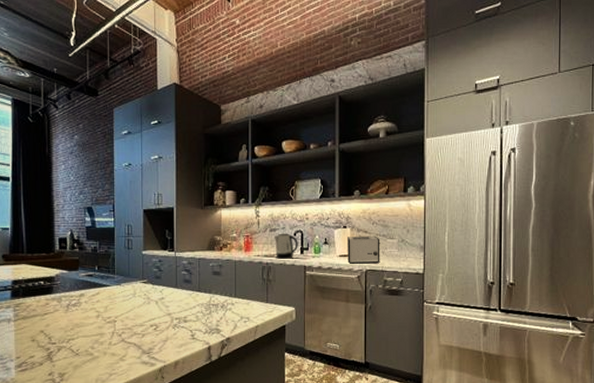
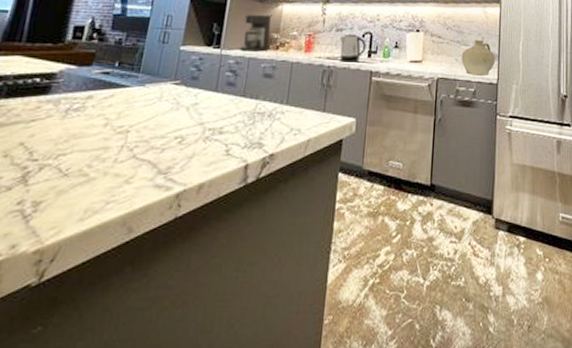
coffee maker: none [191,220,215,253] -> present [241,14,271,52]
toaster: present [347,236,380,265] -> none [418,41,454,72]
ceramic jug: none [387,232,422,266] -> present [461,39,496,76]

